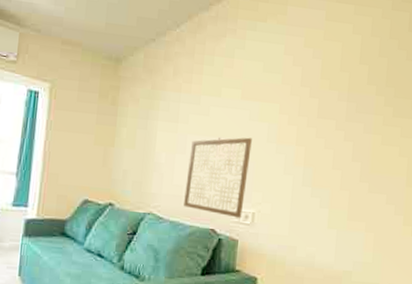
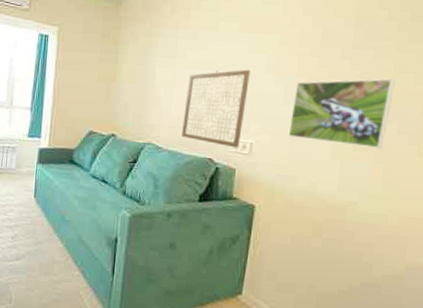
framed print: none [288,150,383,218] -> present [288,78,395,148]

